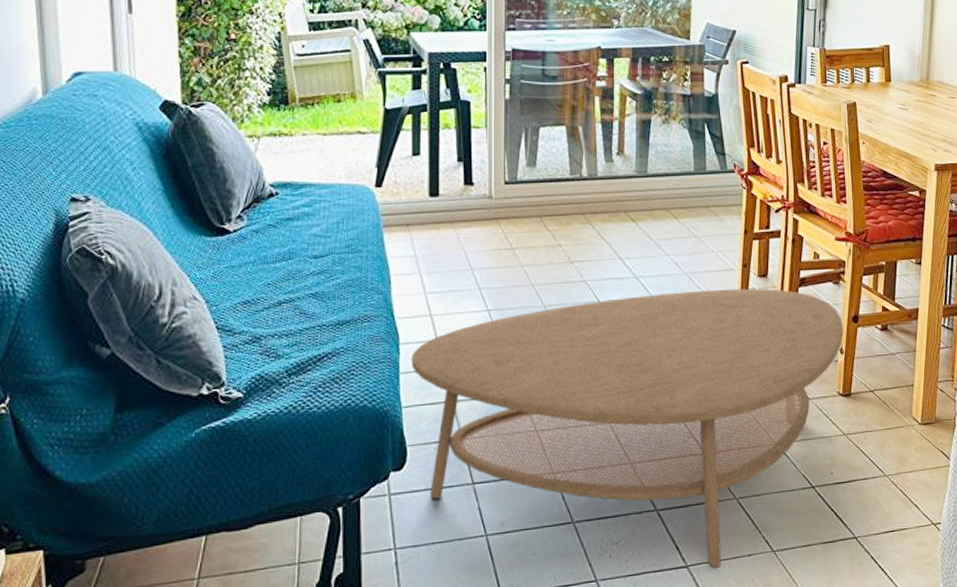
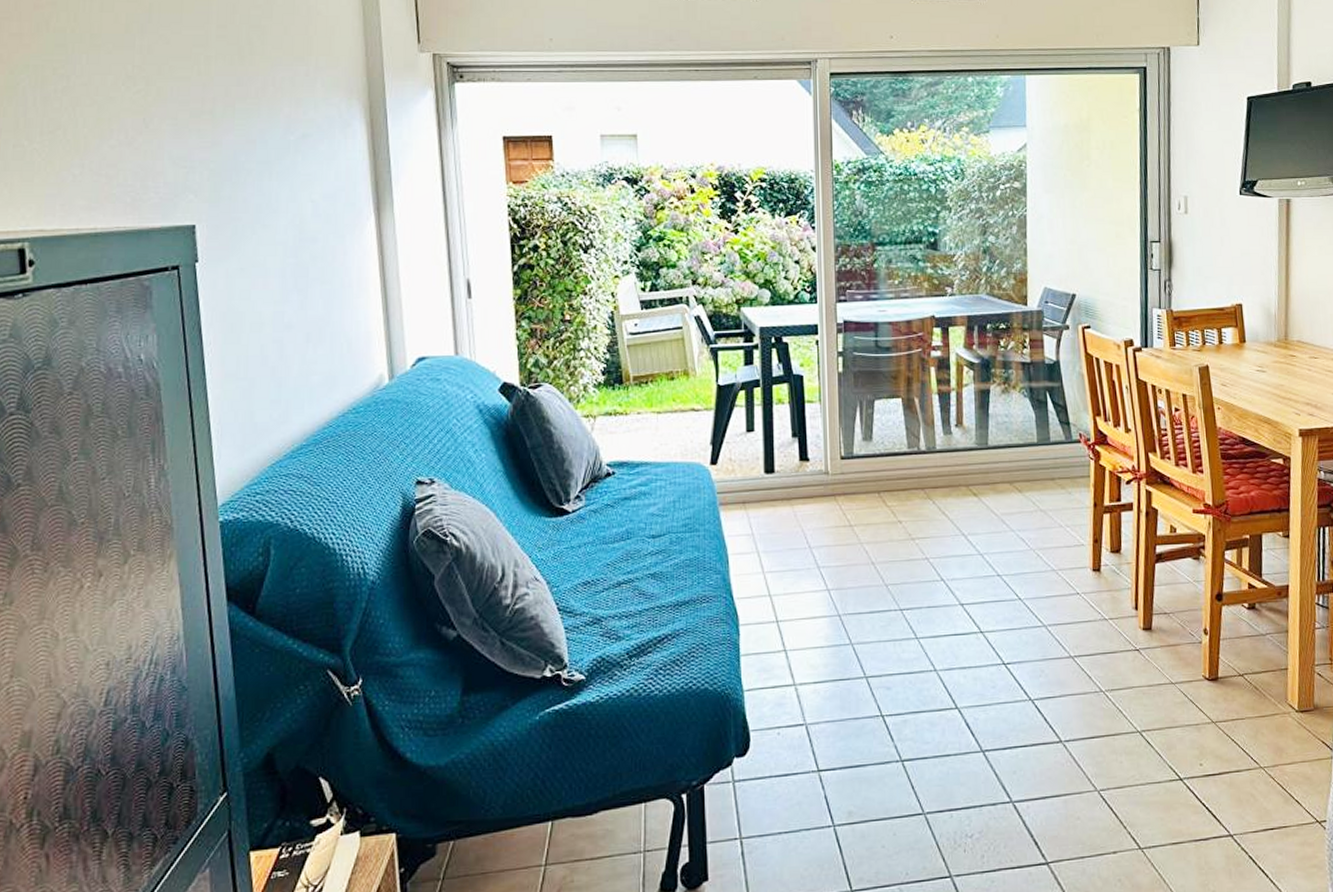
coffee table: present [411,288,844,569] -> none [752,565,1207,867]

